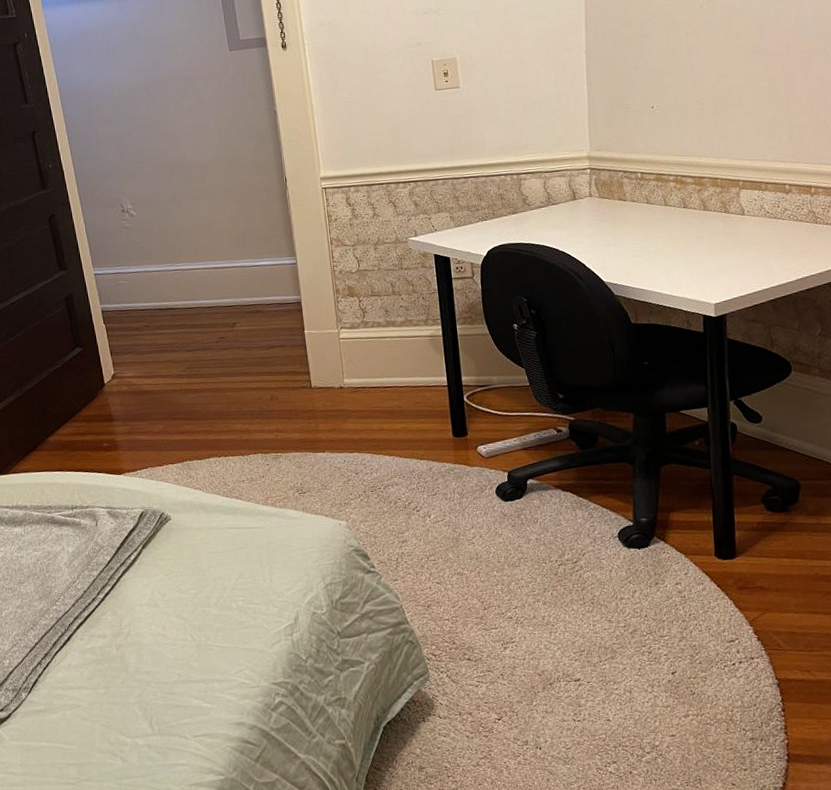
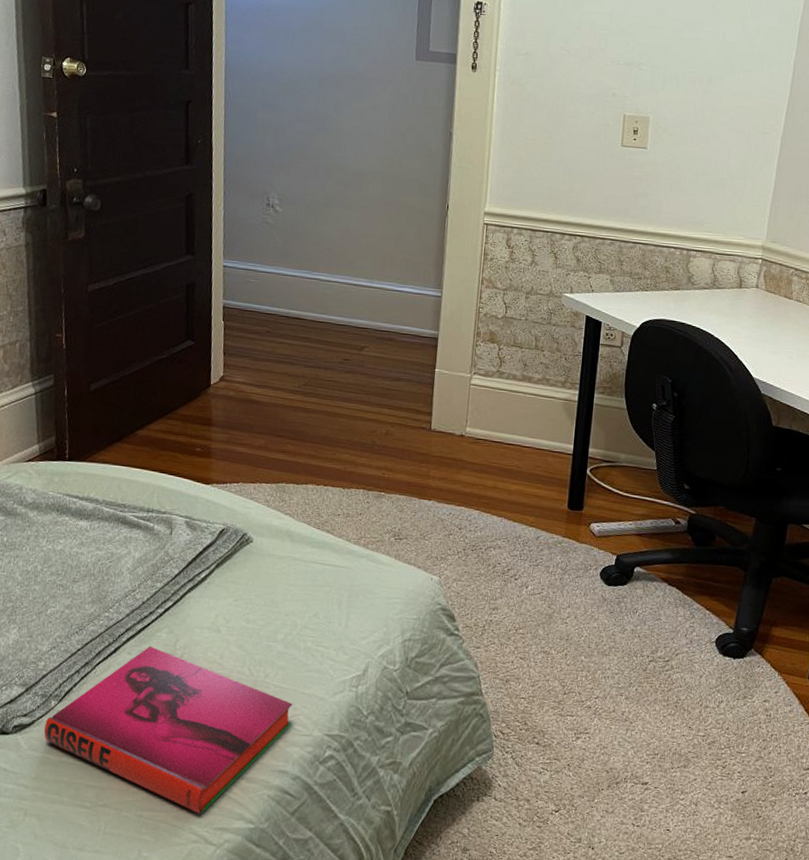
hardback book: none [20,629,239,774] -> present [44,645,292,815]

